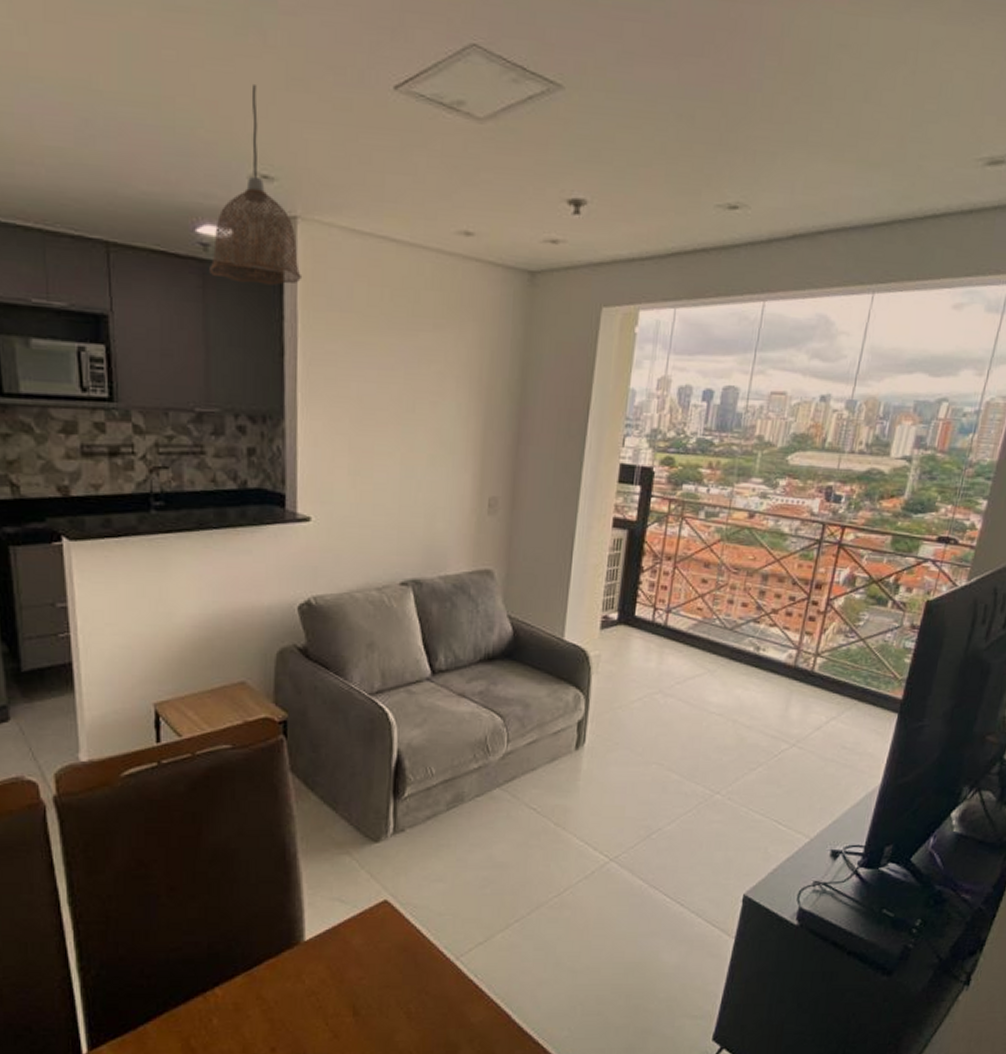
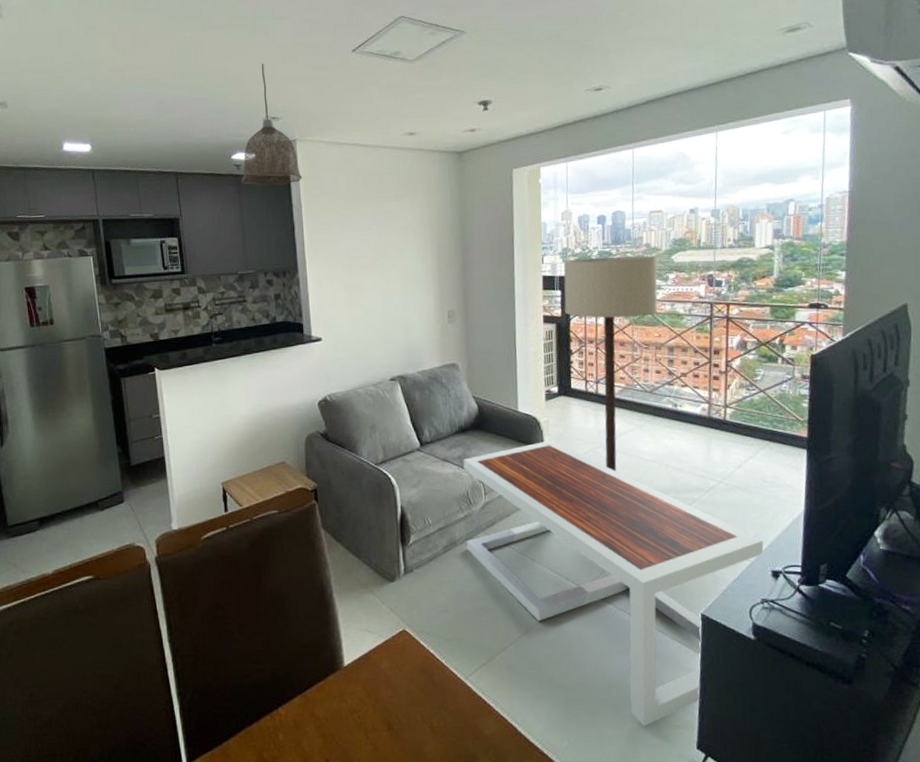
coffee table: none [477,679,829,1015] -> present [463,440,764,726]
floor lamp: none [642,446,769,725] -> present [563,255,658,472]

